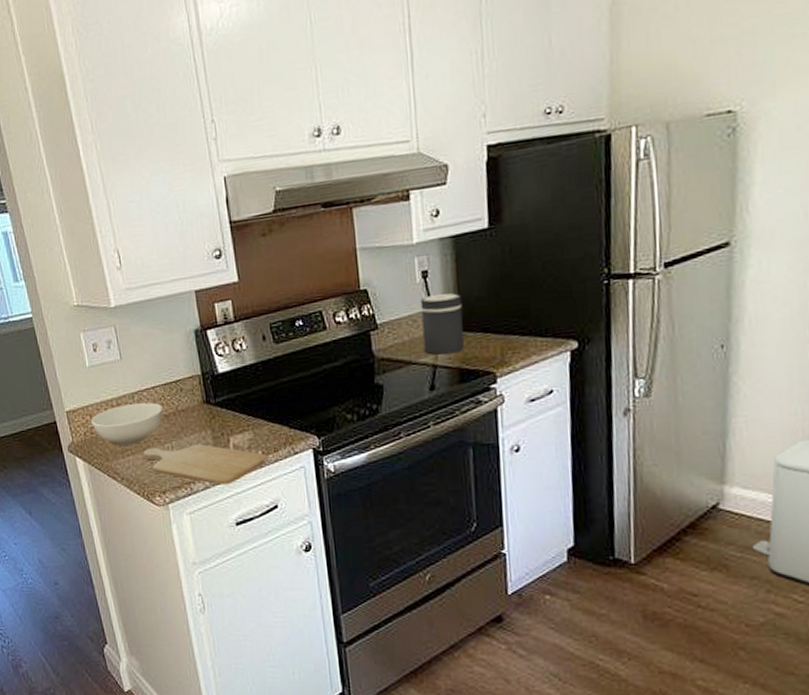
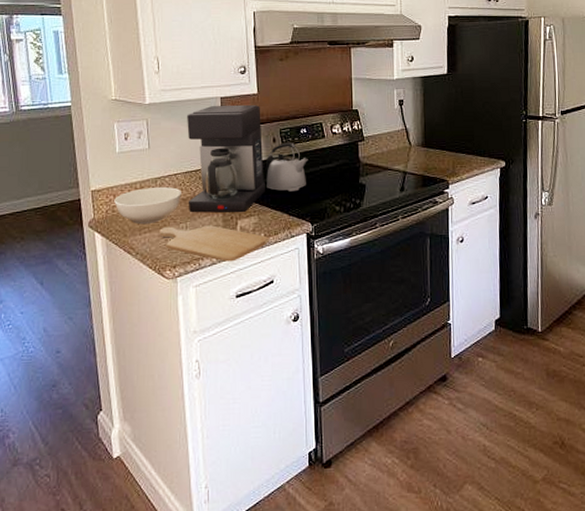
coffee maker: none [159,296,259,431] -> present [187,105,265,213]
kettle: none [256,338,308,400] -> present [265,142,308,192]
cylinder: present [420,293,464,355] -> none [397,119,427,164]

